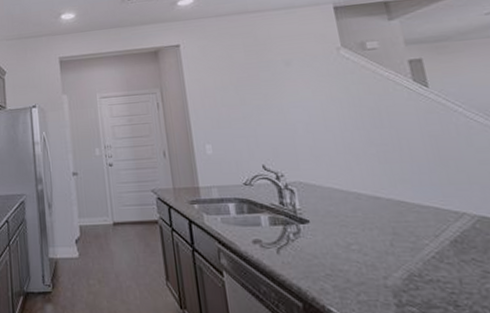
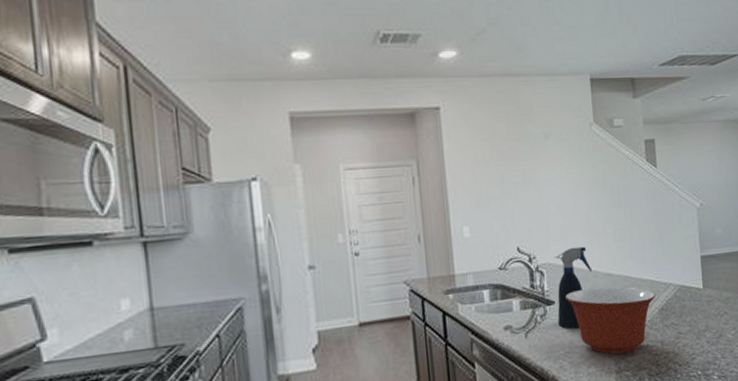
spray bottle: none [305,167,352,251] -> present [554,246,591,329]
mixing bowl: none [321,210,444,285] -> present [565,287,656,355]

